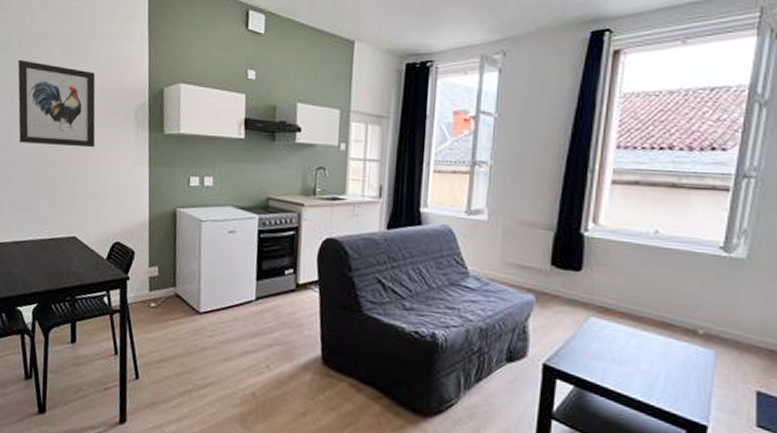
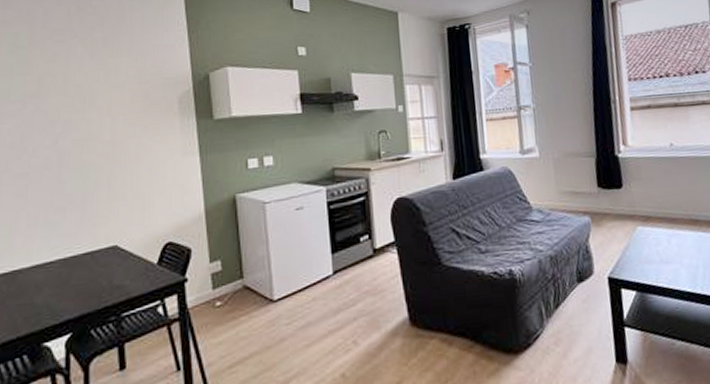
wall art: present [17,59,96,148] -> none [29,60,134,151]

